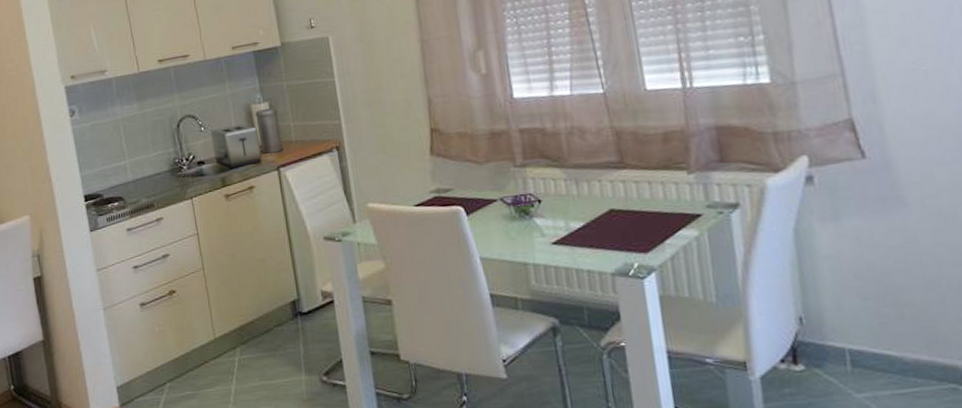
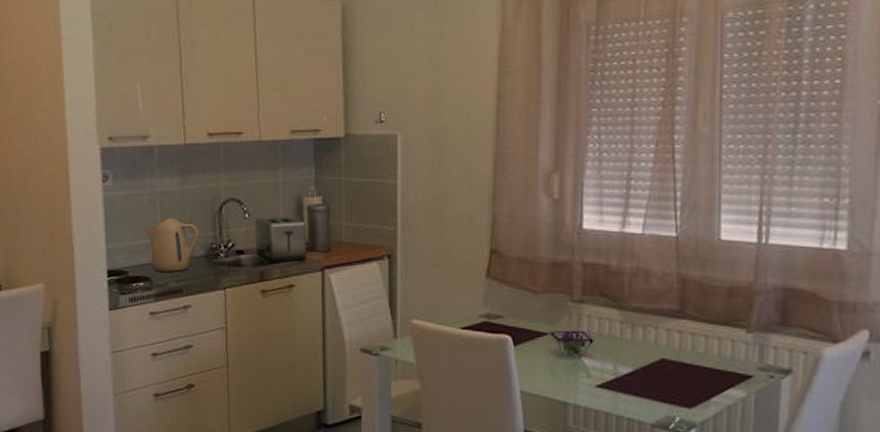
kettle: none [113,139,163,191] -> present [145,217,200,272]

